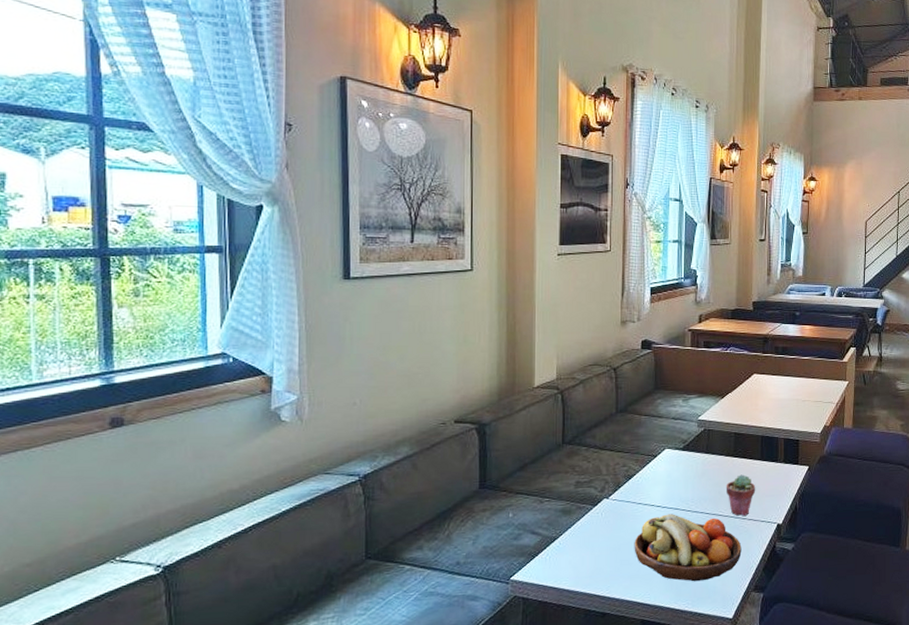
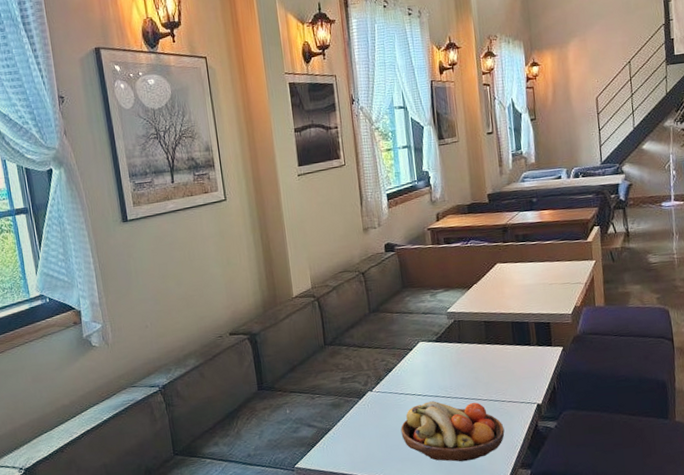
potted succulent: present [725,474,756,516] -> none [481,360,512,399]

